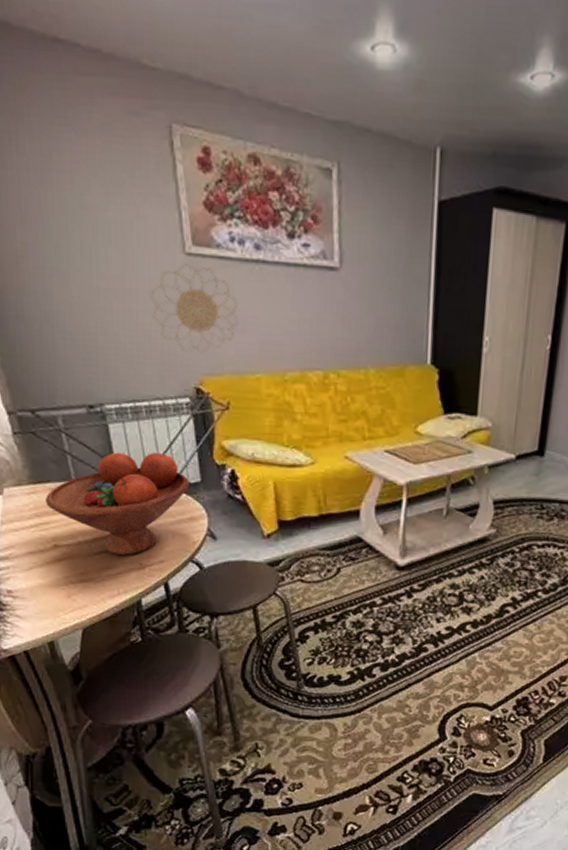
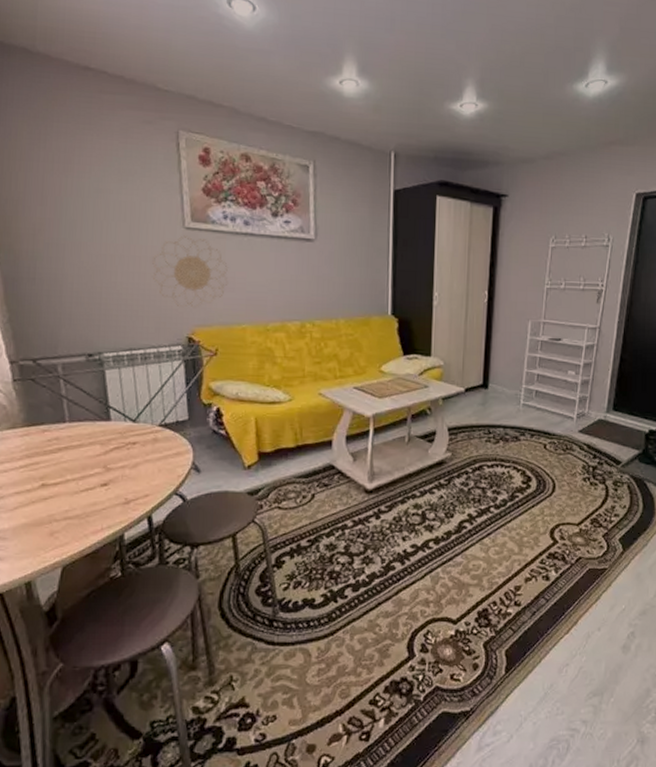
fruit bowl: present [44,452,189,555] -> none [37,395,177,491]

